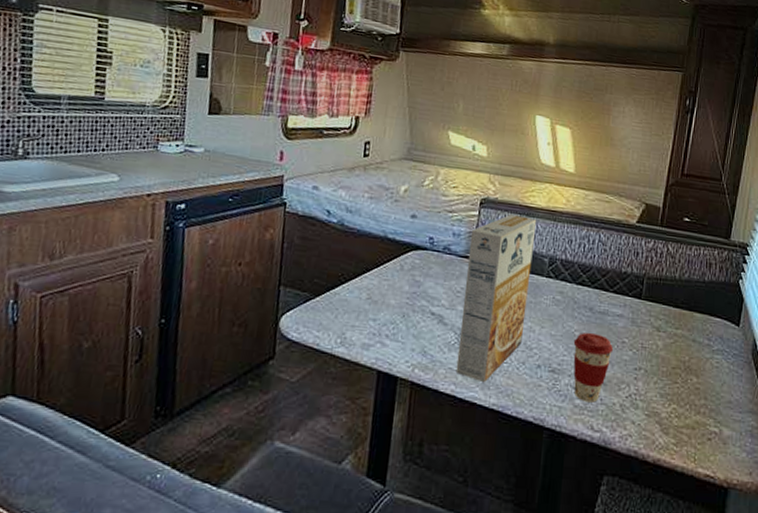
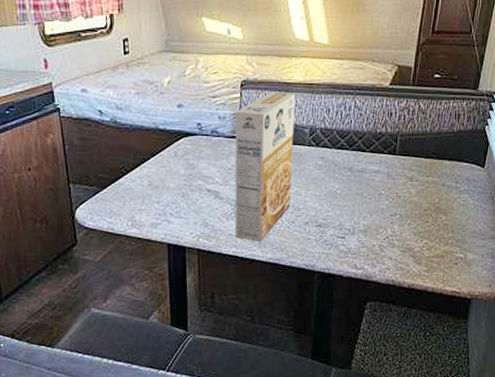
coffee cup: present [573,332,613,403] -> none [336,189,371,247]

